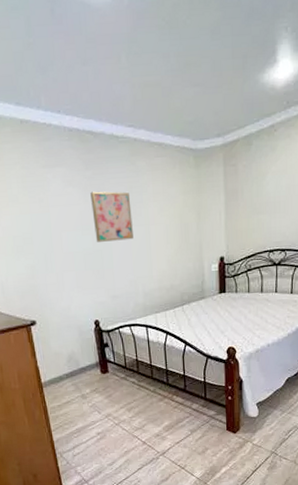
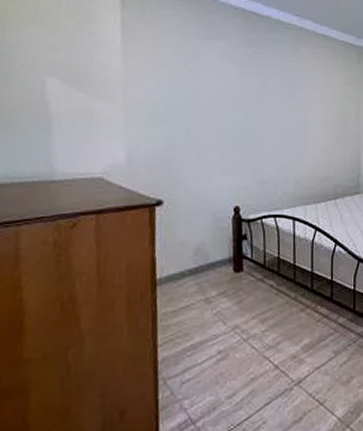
wall art: present [90,191,134,242] -> none [248,69,290,123]

